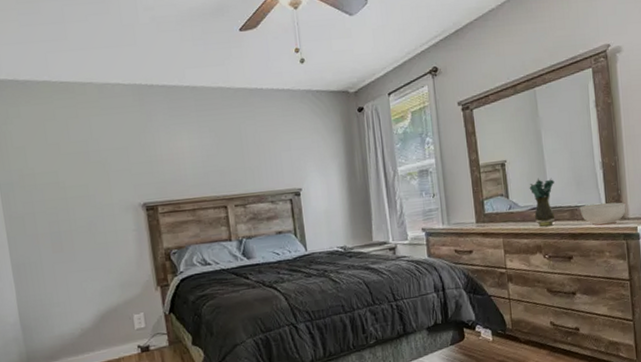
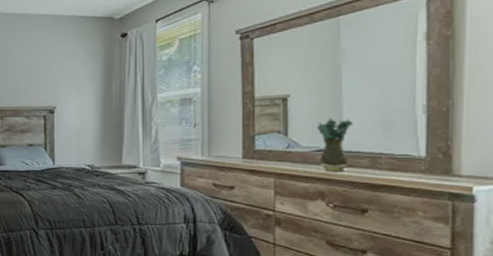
bowl: present [579,202,626,226] -> none [385,153,457,179]

